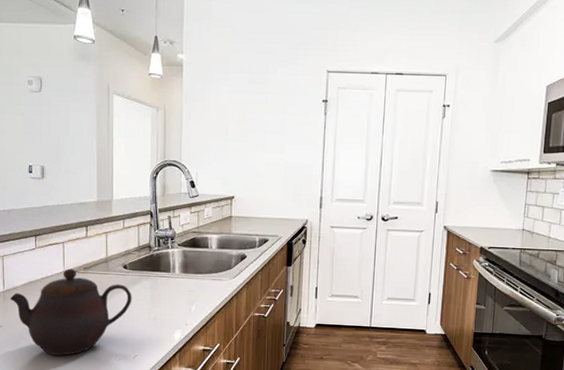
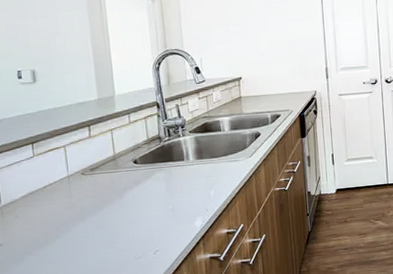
teapot: present [10,268,132,356] -> none [9,171,147,266]

